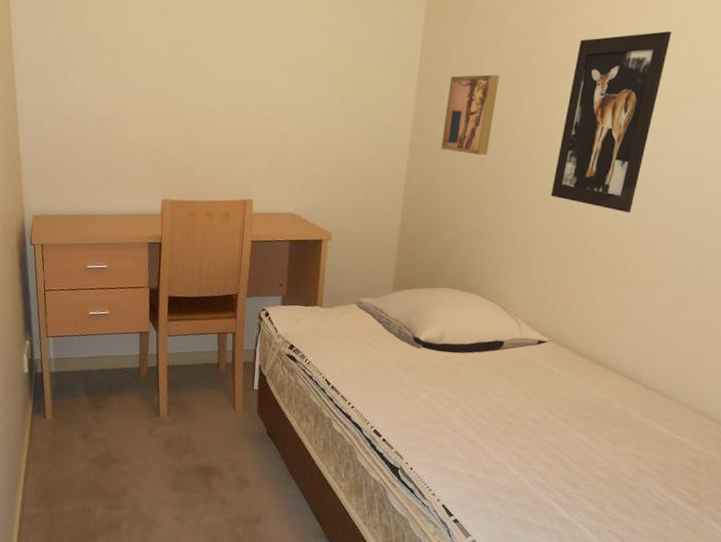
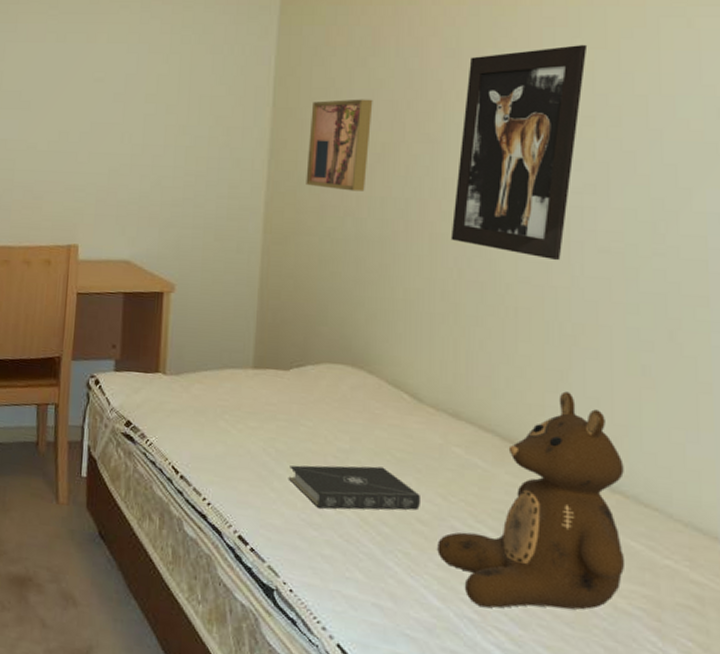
pillow: present [354,287,550,354] -> none [206,351,468,438]
book: none [413,375,511,408] -> present [288,465,420,510]
teddy bear: none [519,315,658,475] -> present [437,391,626,610]

